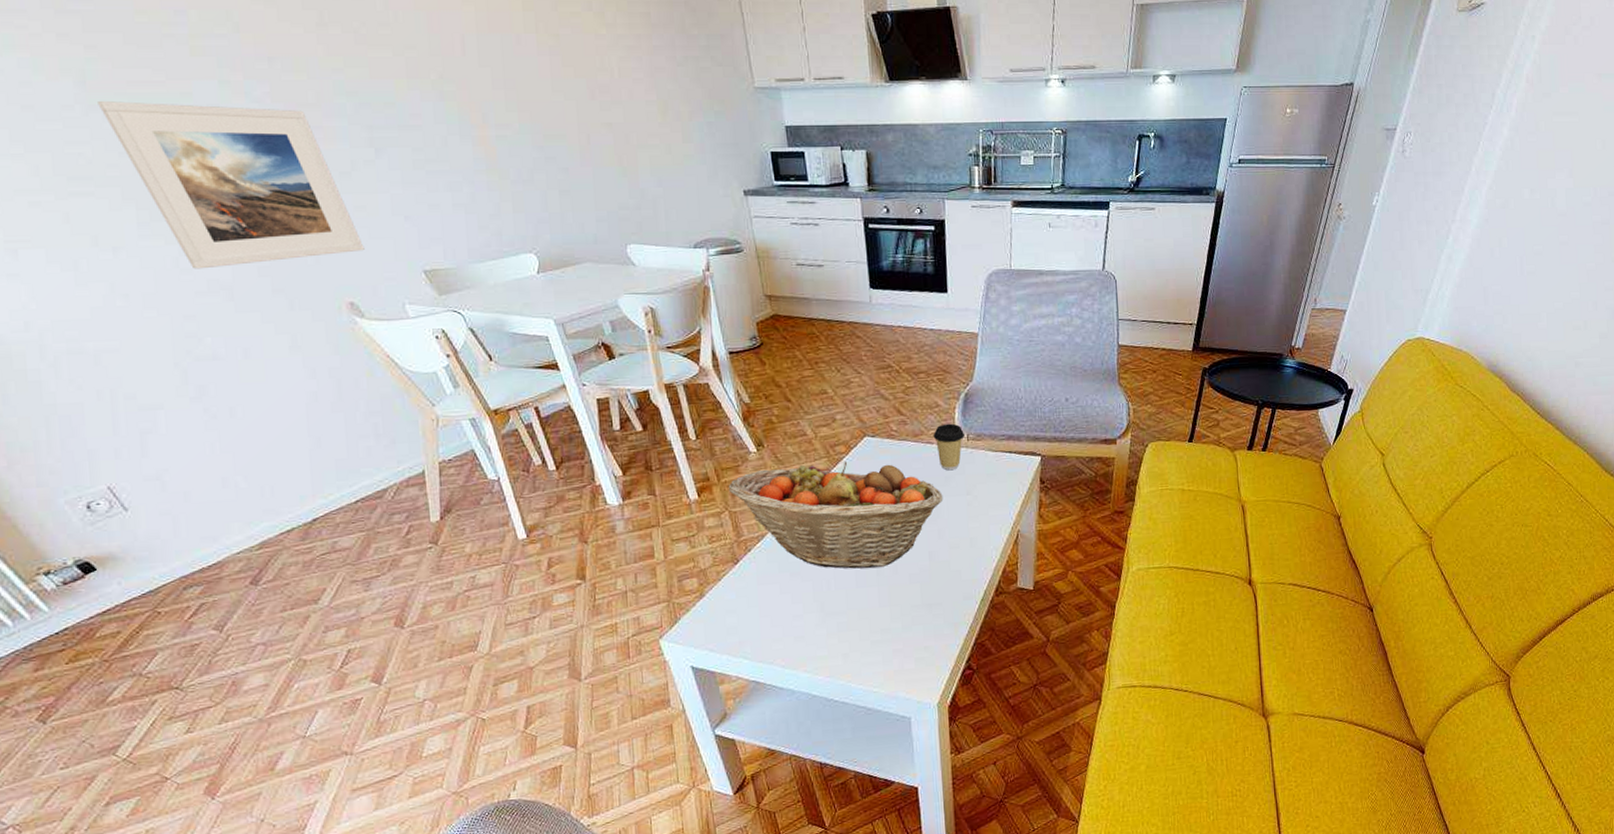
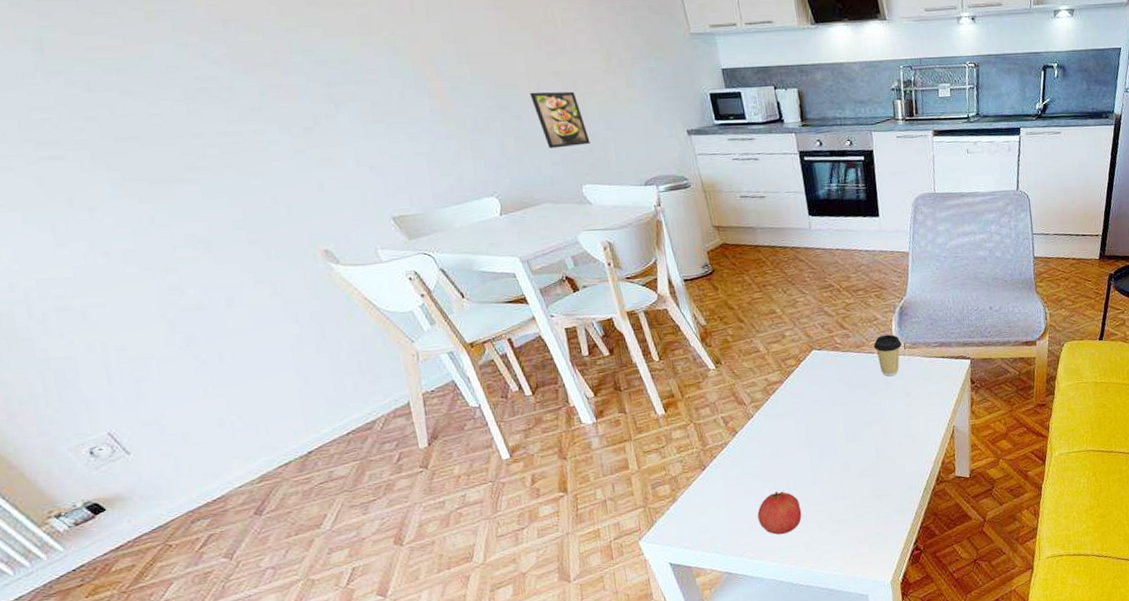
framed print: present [98,100,365,269] -> none [58,66,334,225]
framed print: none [579,143,639,204] -> present [530,91,590,149]
fruit basket: present [728,461,944,569] -> none [691,373,886,469]
fruit: none [792,592,842,643] -> present [757,490,802,535]

